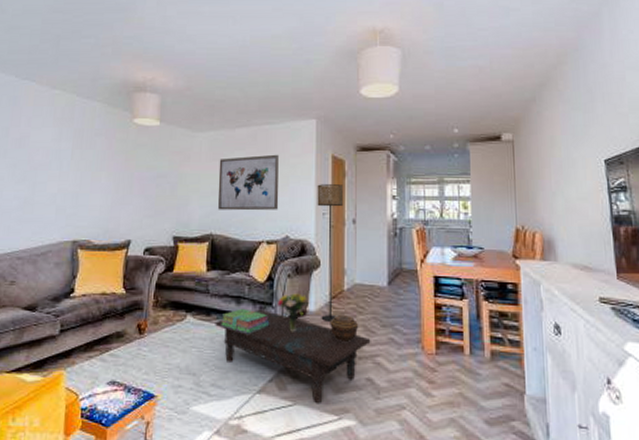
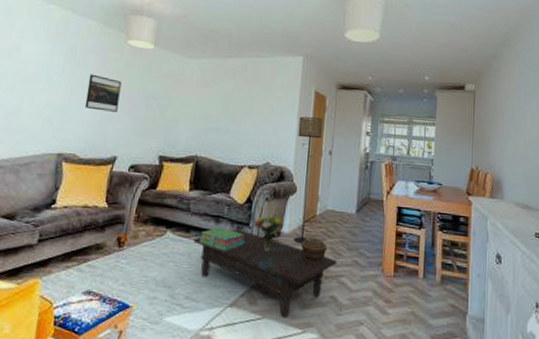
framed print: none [95,157,130,194] -> present [84,74,122,112]
wall art: present [217,154,279,211] -> none [205,85,266,138]

